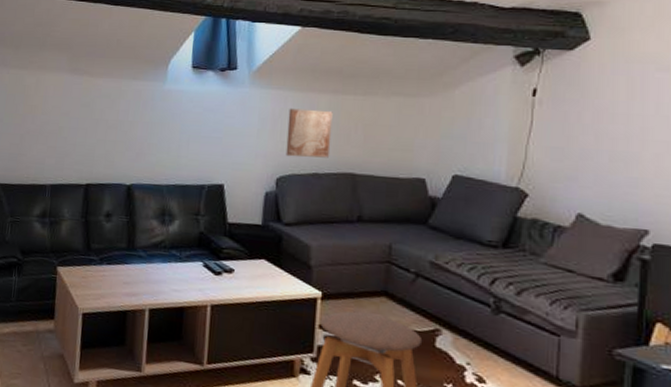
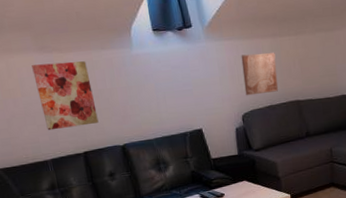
wall art: none [56,85,114,156] -> present [32,61,99,131]

